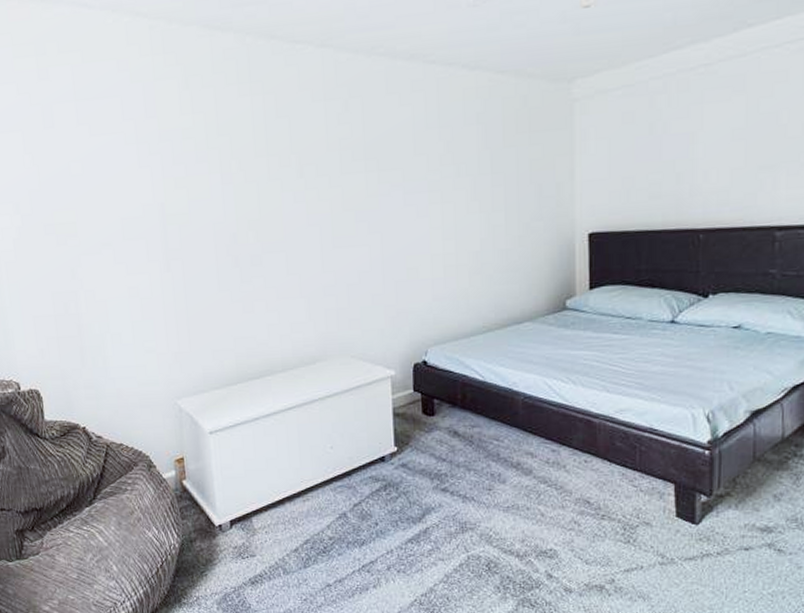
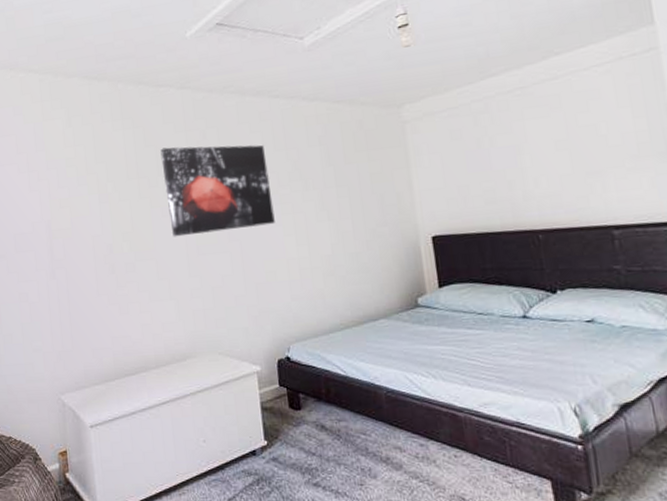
wall art: none [294,119,421,227] -> present [160,145,275,237]

